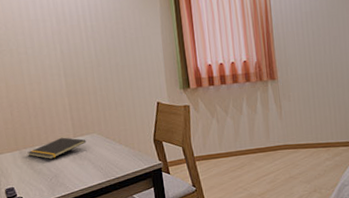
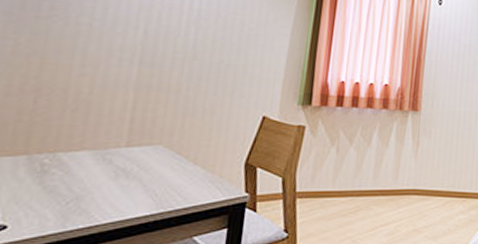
notepad: present [27,137,87,159] -> none [41,144,144,173]

